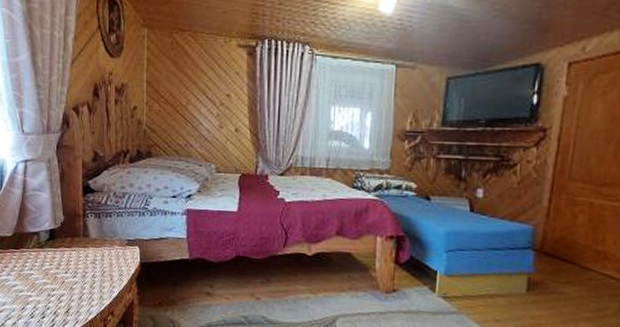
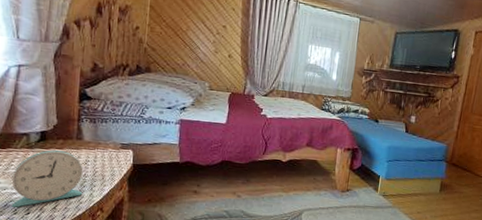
alarm clock: none [27,249,93,311] -> present [11,150,84,207]

